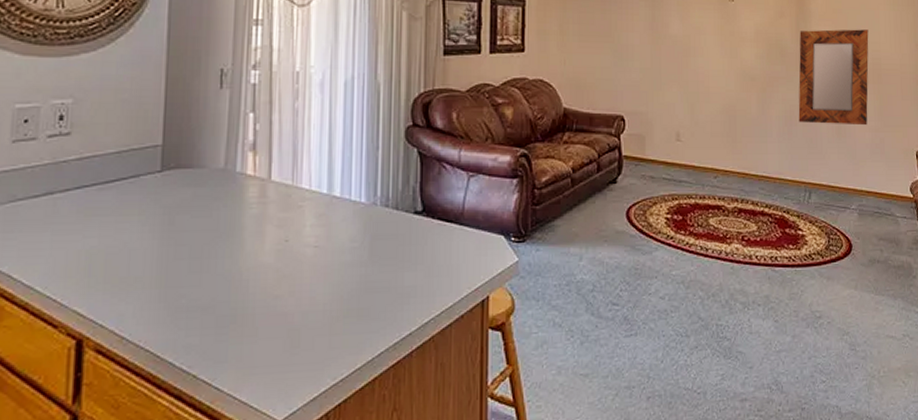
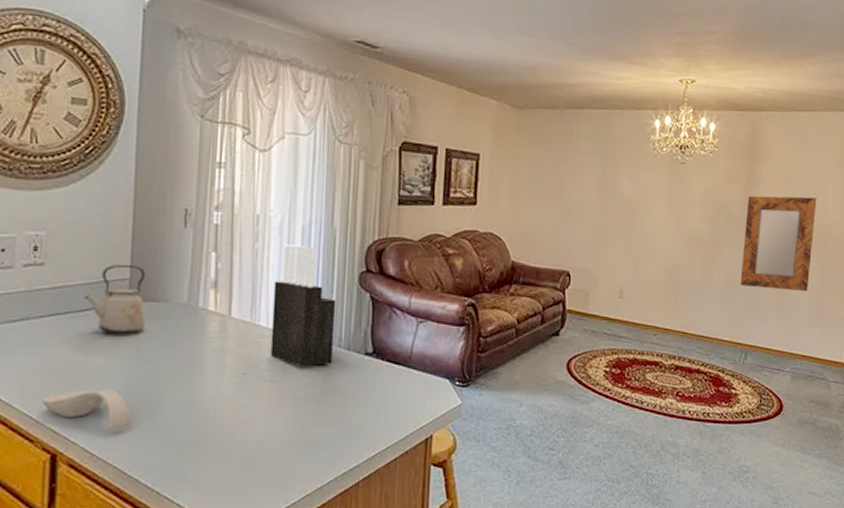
spoon rest: none [67,263,166,310] -> present [42,388,132,430]
kettle: none [114,130,180,206] -> present [84,264,146,335]
knife block: none [313,101,382,230] -> present [270,244,336,367]

